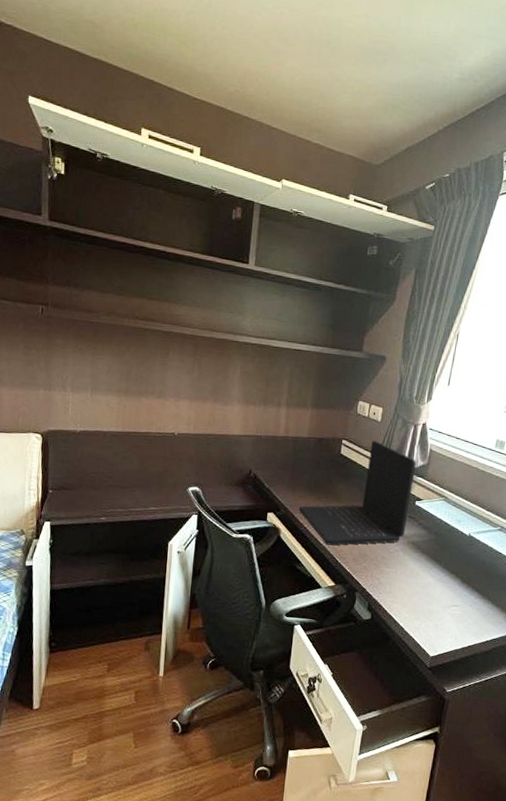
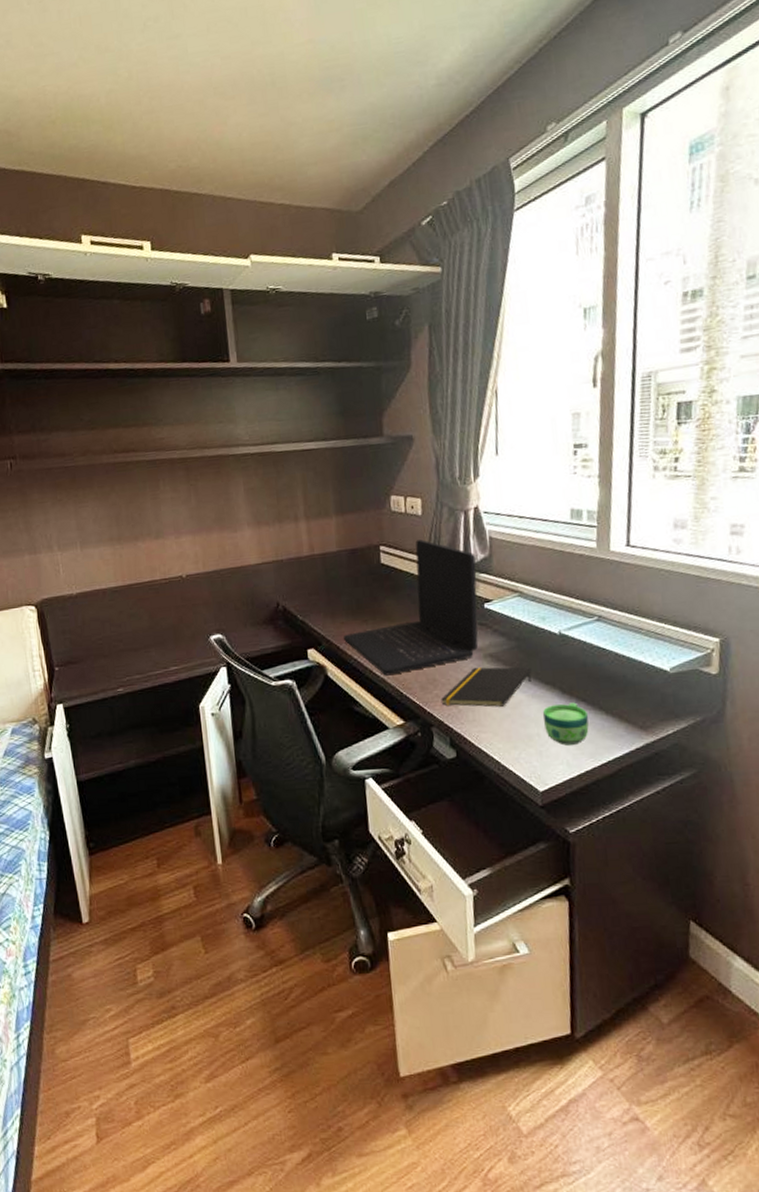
notepad: none [367,551,442,585] -> present [441,666,532,707]
cup: none [443,590,478,624] -> present [542,702,589,746]

